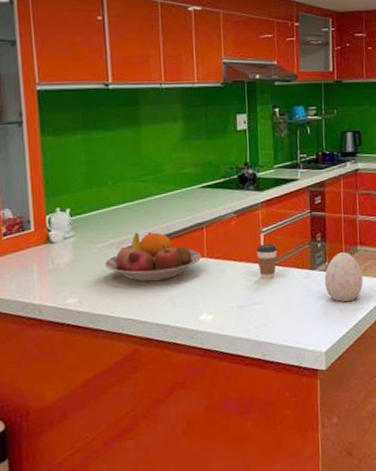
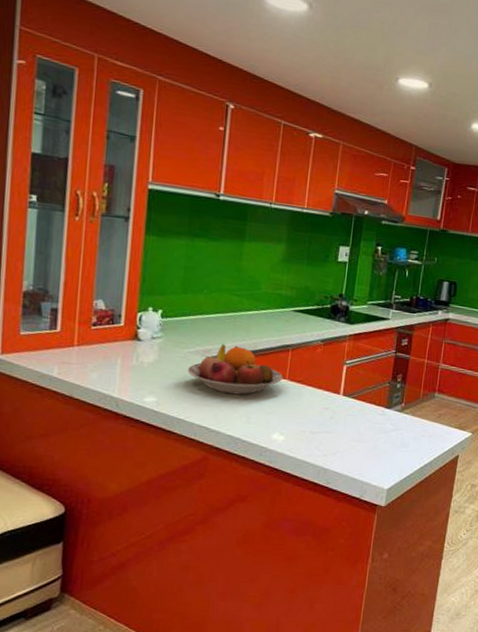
coffee cup: present [256,243,278,280] -> none [336,375,358,411]
decorative egg: present [324,252,363,302] -> none [397,396,436,445]

